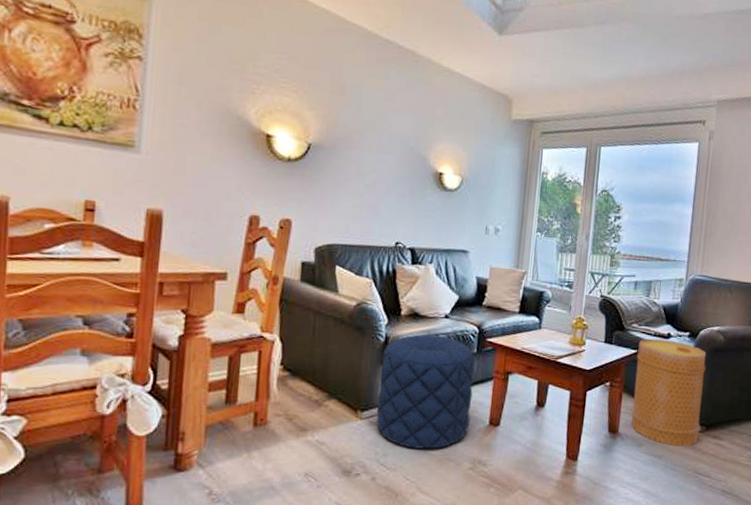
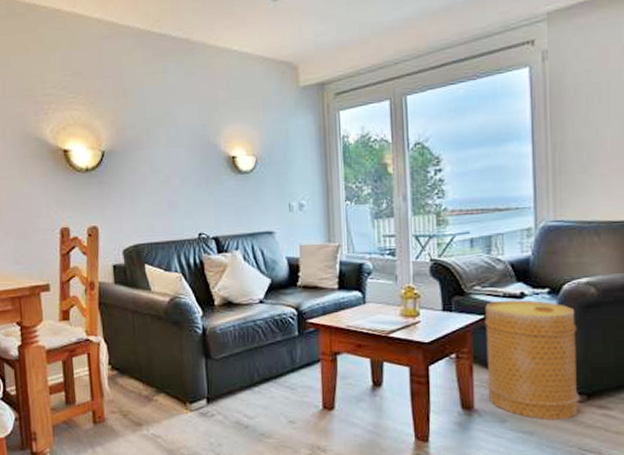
pouf: present [376,334,475,449] -> none [202,322,302,437]

